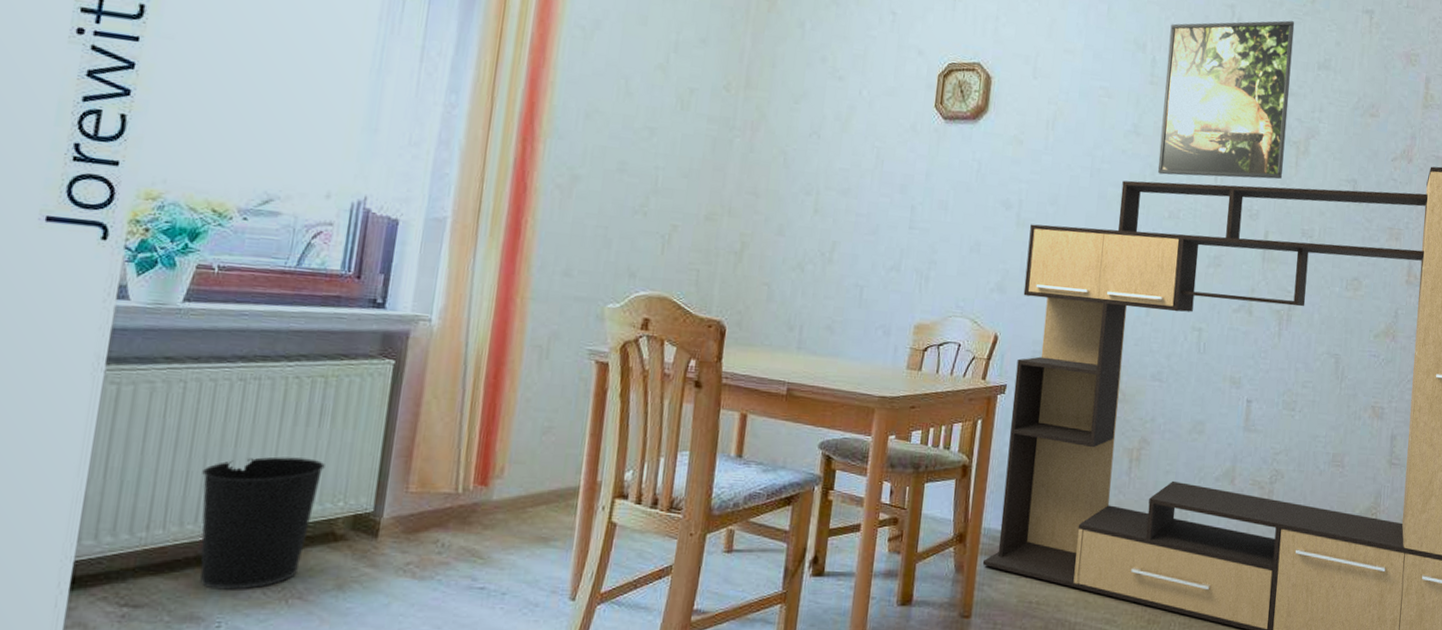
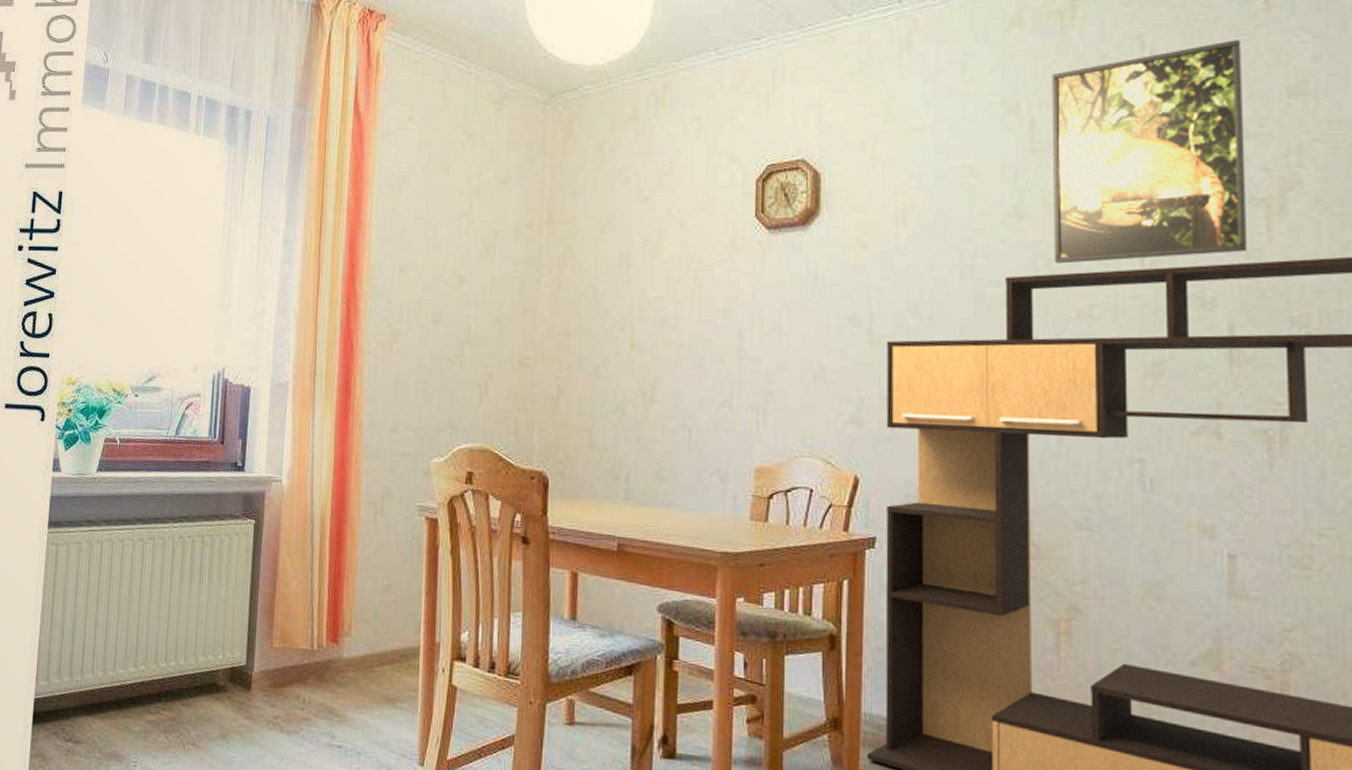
wastebasket: present [200,456,325,590] -> none [117,610,206,733]

